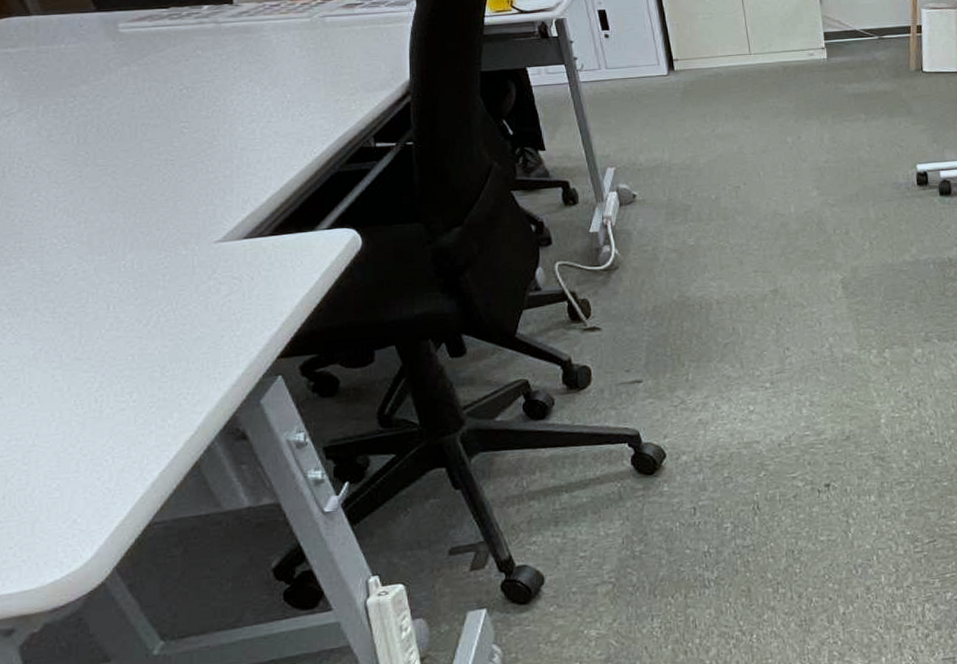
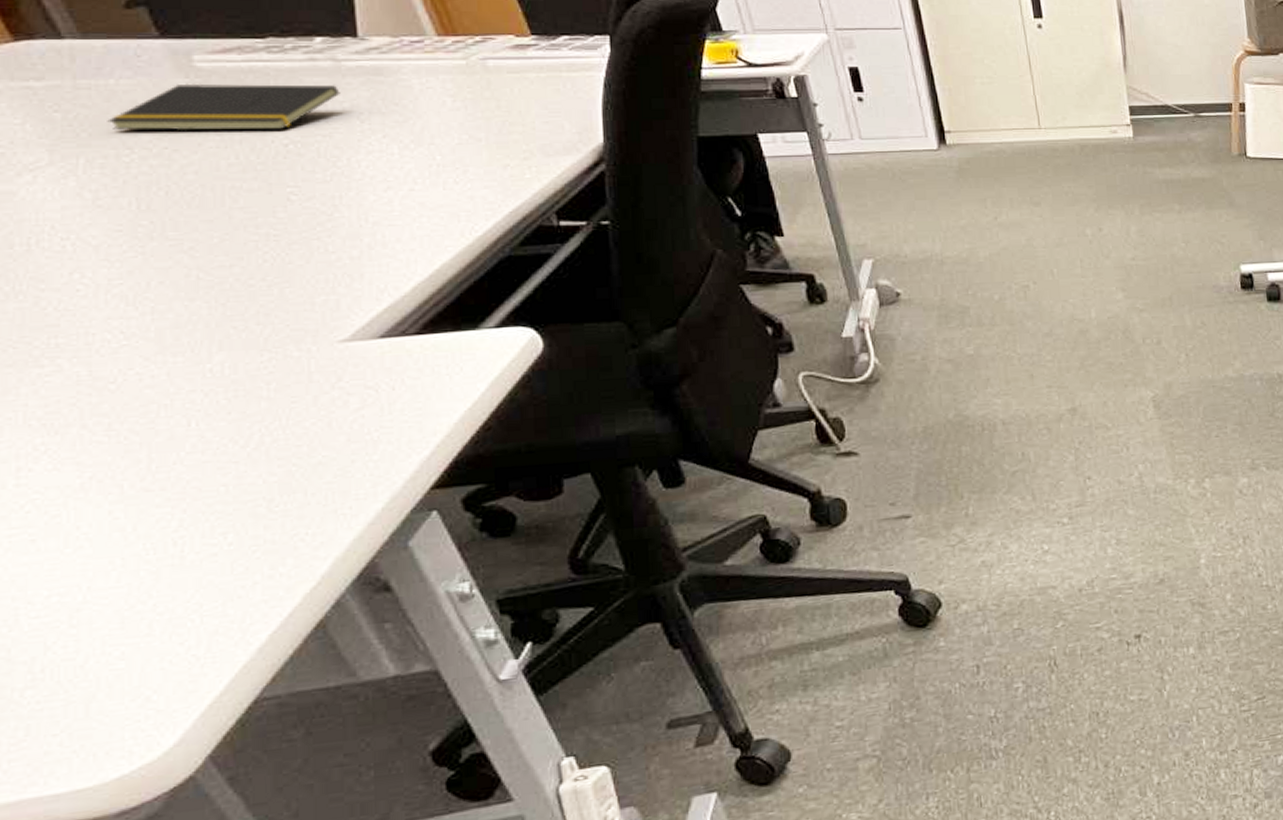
notepad: none [59,42,220,84] -> present [107,83,340,131]

